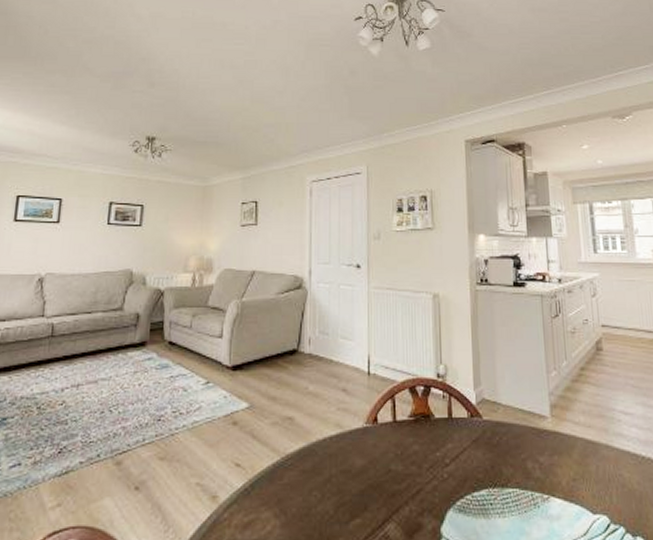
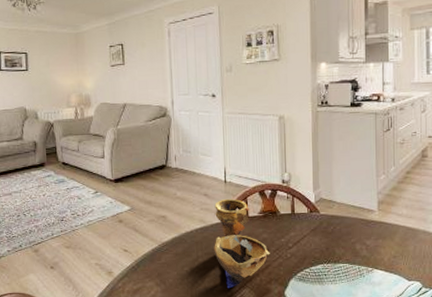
decorative bowl: none [352,396,422,523] -> present [214,198,270,289]

